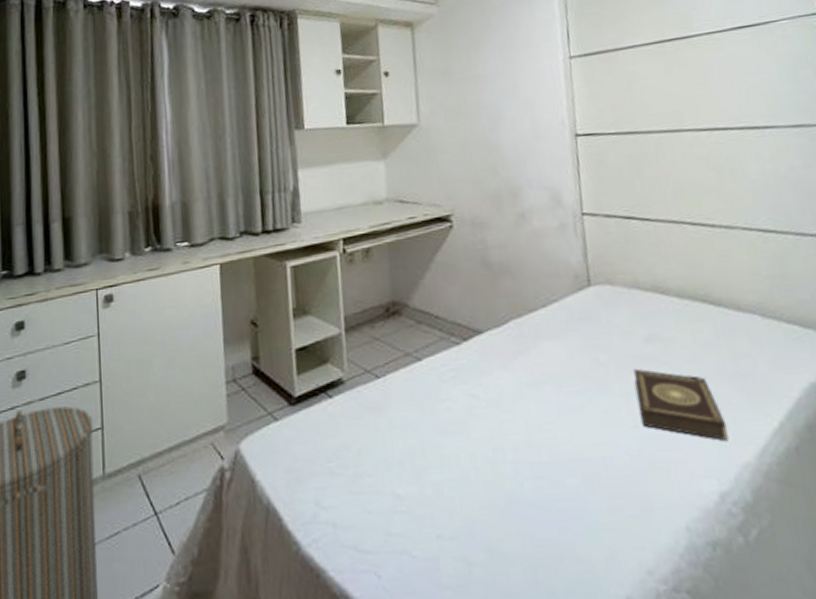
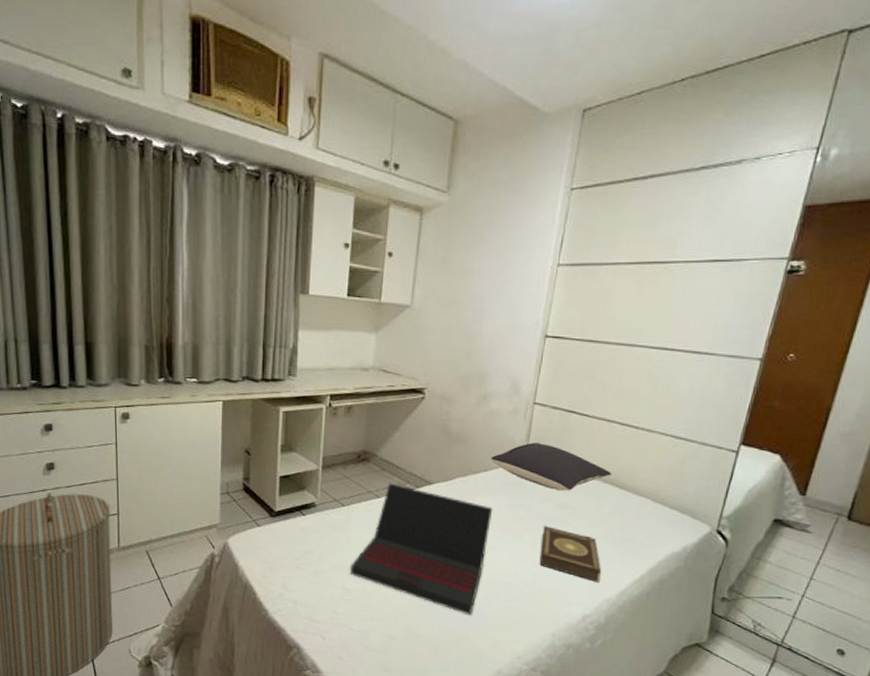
laptop: none [398,338,571,515] -> present [349,483,493,616]
pillow: none [547,261,701,320] -> present [491,443,613,491]

